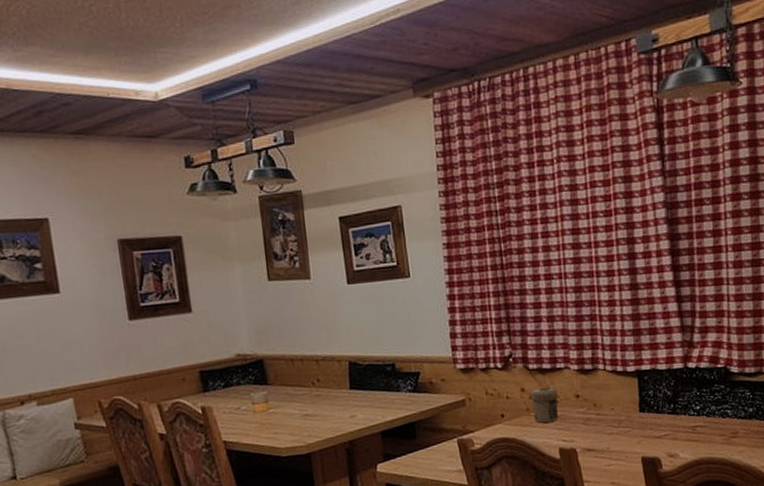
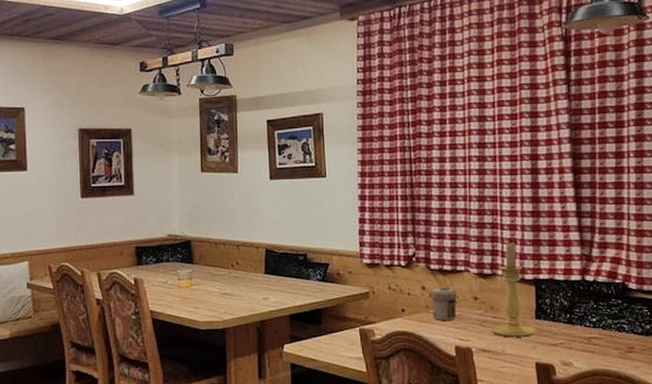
candle holder: none [593,333,642,434] -> present [490,242,537,337]

